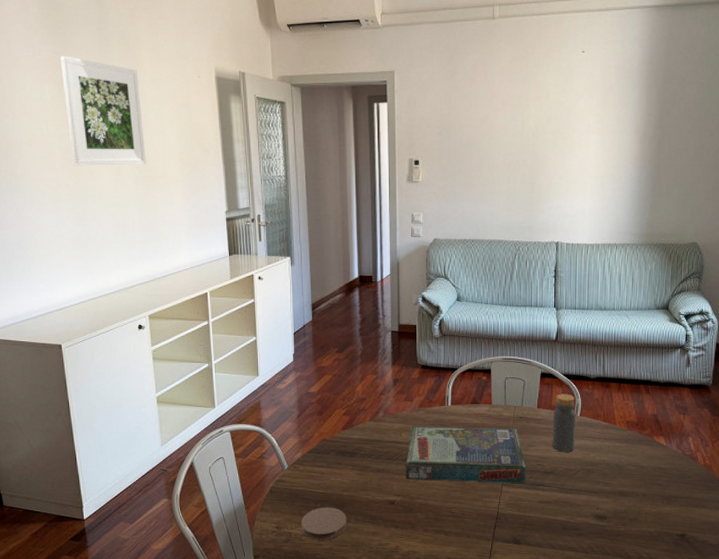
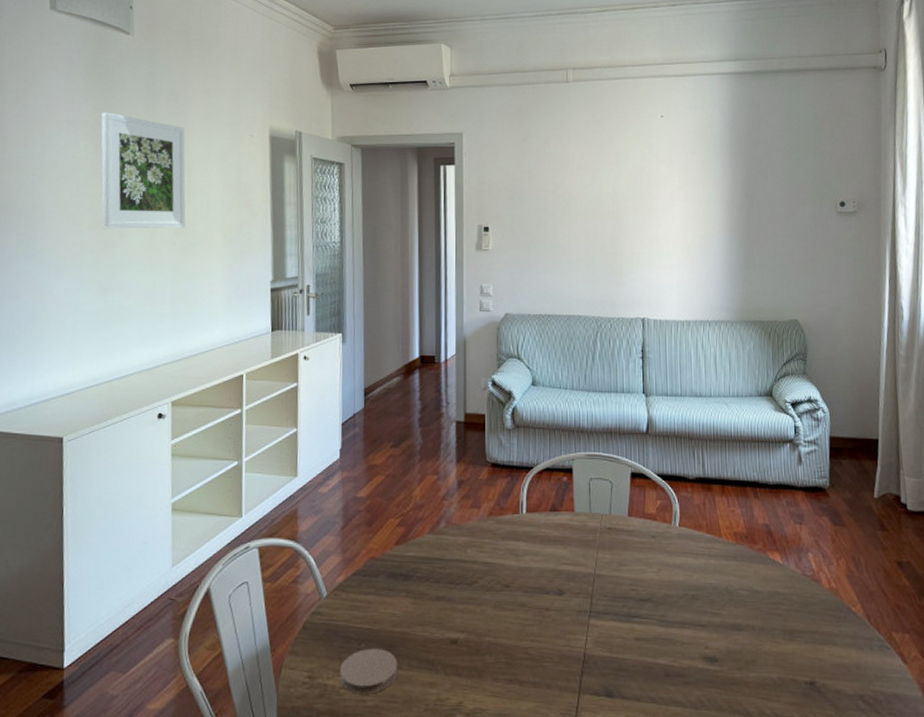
board game: present [405,425,526,483] -> none [471,539,617,614]
bottle: present [552,393,576,452] -> none [647,498,675,573]

